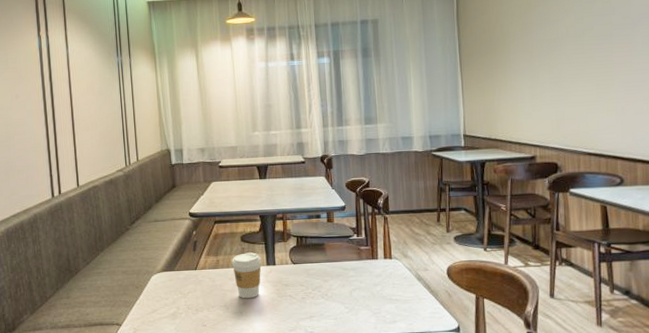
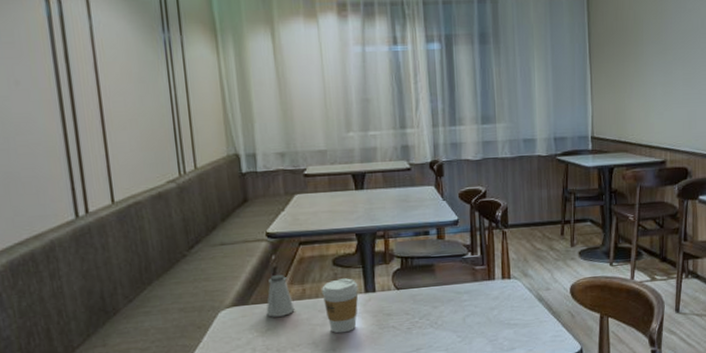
saltshaker: none [188,247,210,282] -> present [266,274,295,317]

